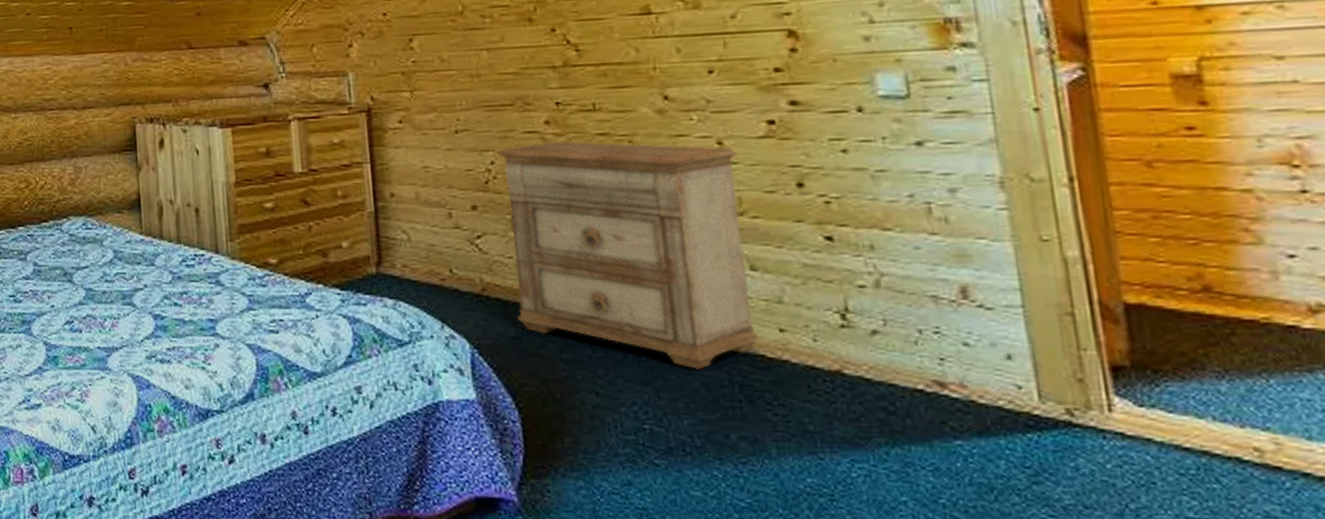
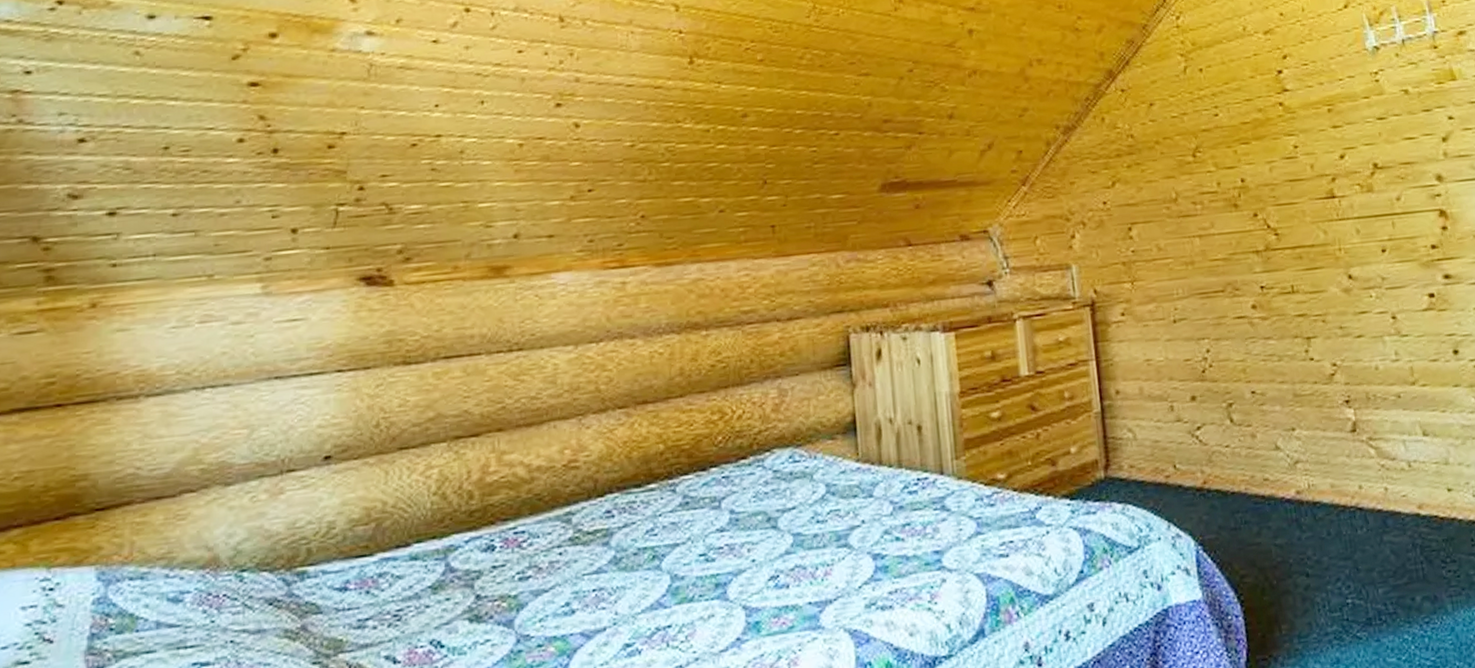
nightstand: present [497,141,760,369] -> none [1212,321,1433,537]

